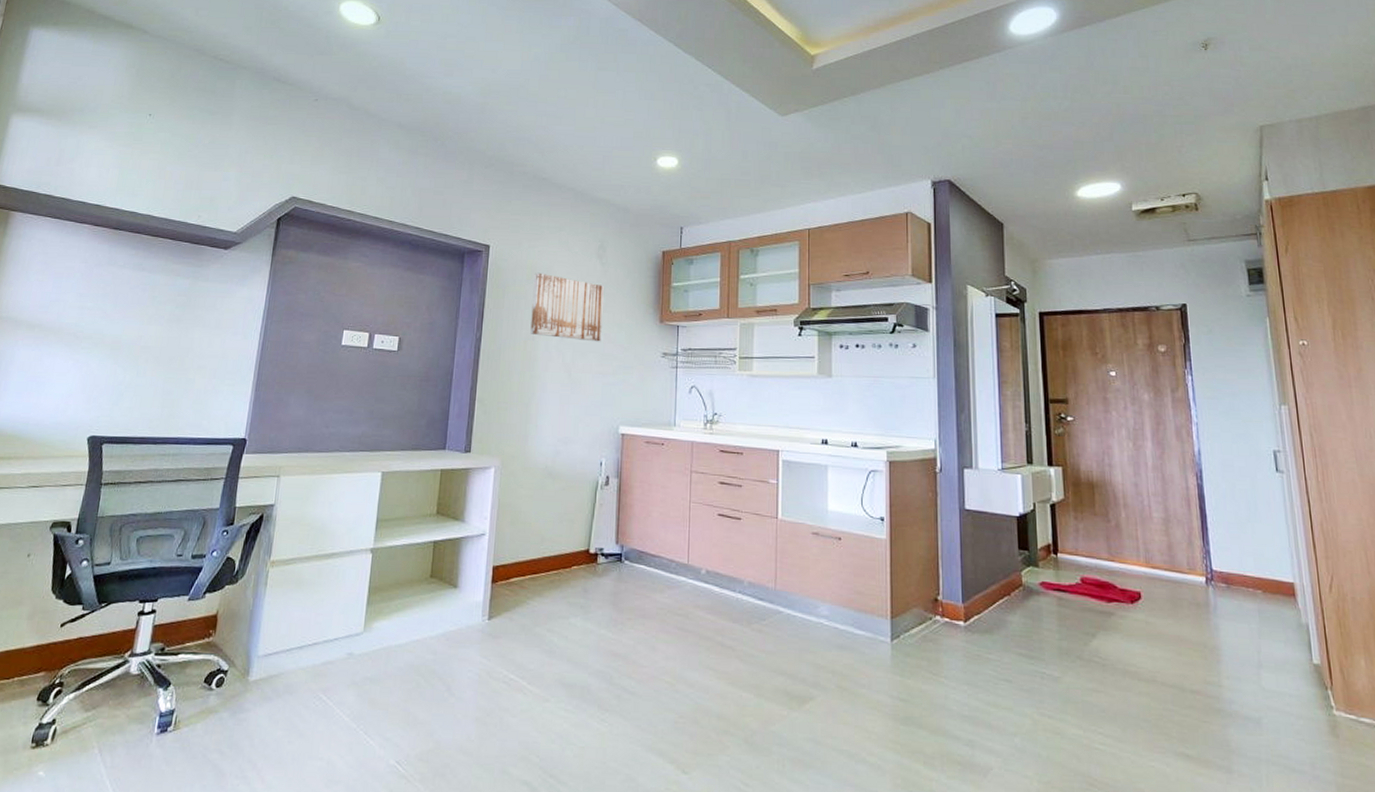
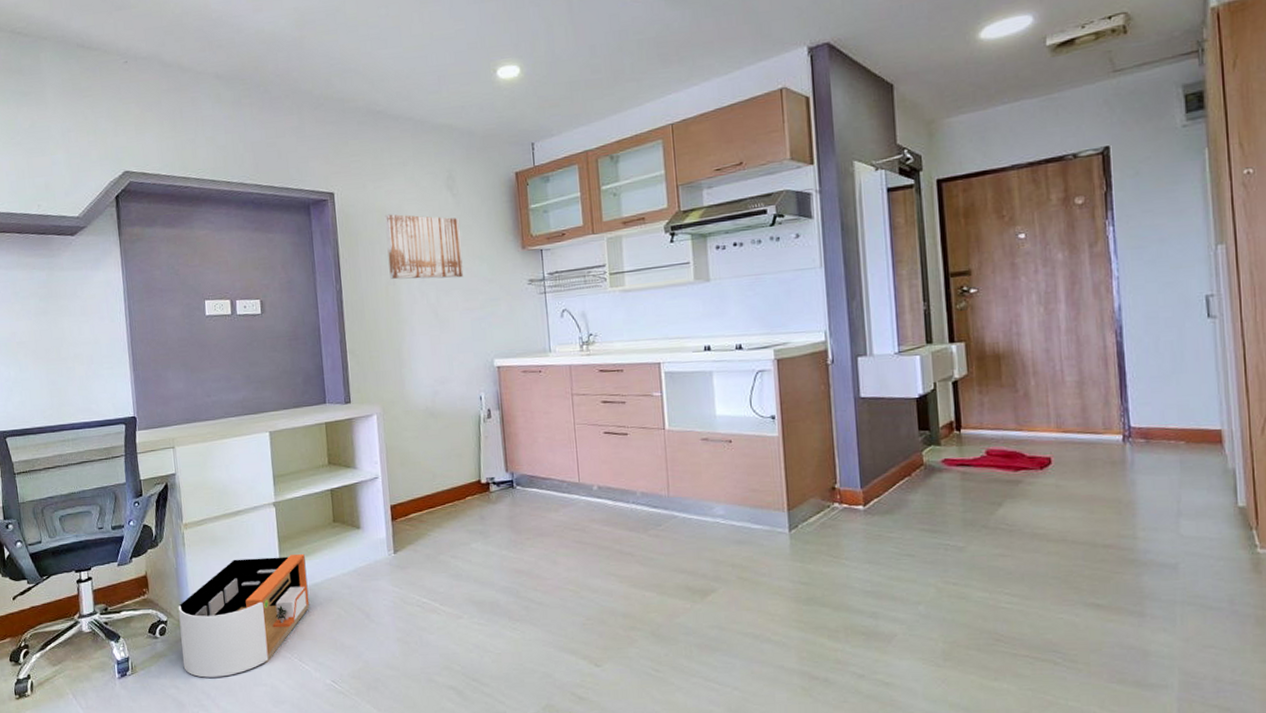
storage bin: none [234,607,393,745] -> present [178,554,310,678]

